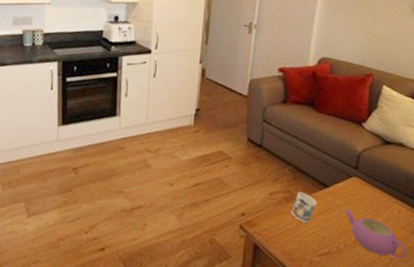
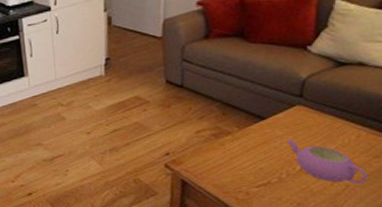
mug: present [290,191,318,223] -> none [221,126,253,157]

